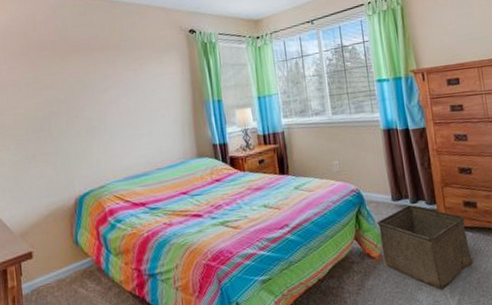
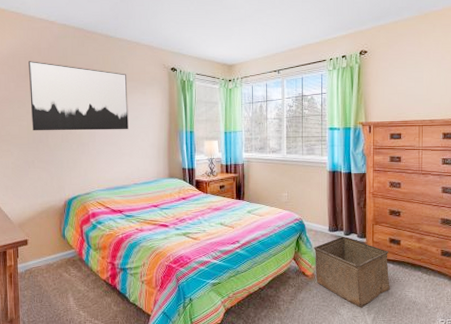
wall art: none [22,37,146,119] -> present [29,61,129,131]

